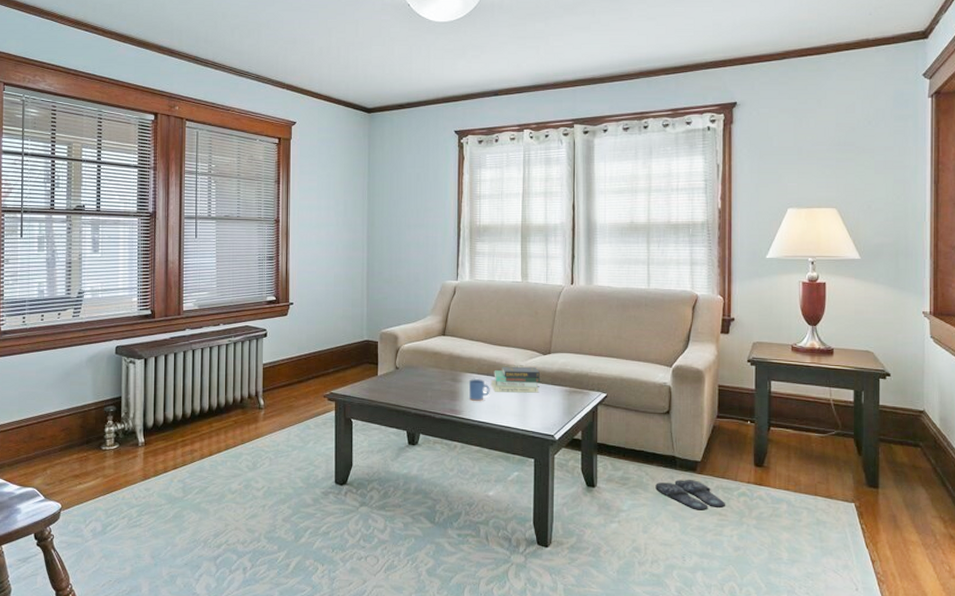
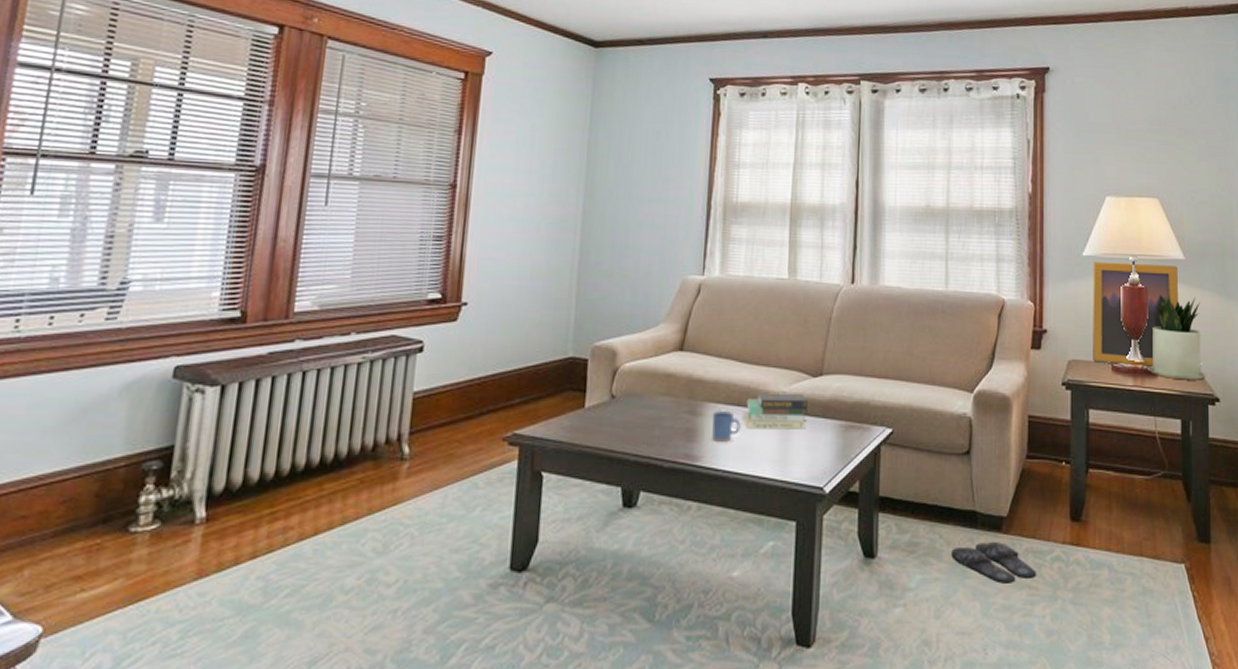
picture frame: none [775,262,853,347] -> present [1093,261,1178,367]
planter: none [824,288,878,359] -> present [1148,294,1206,380]

